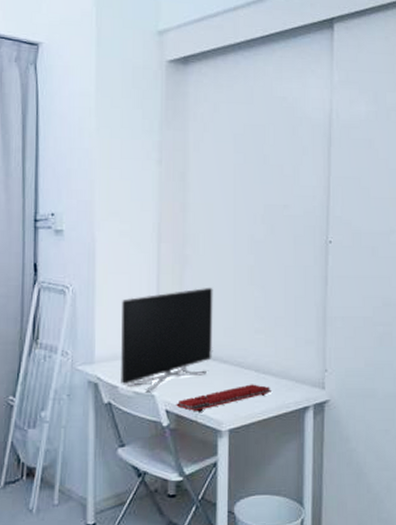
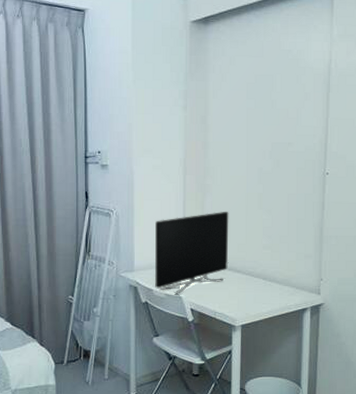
keyboard: present [176,384,271,412] -> none [199,289,276,311]

